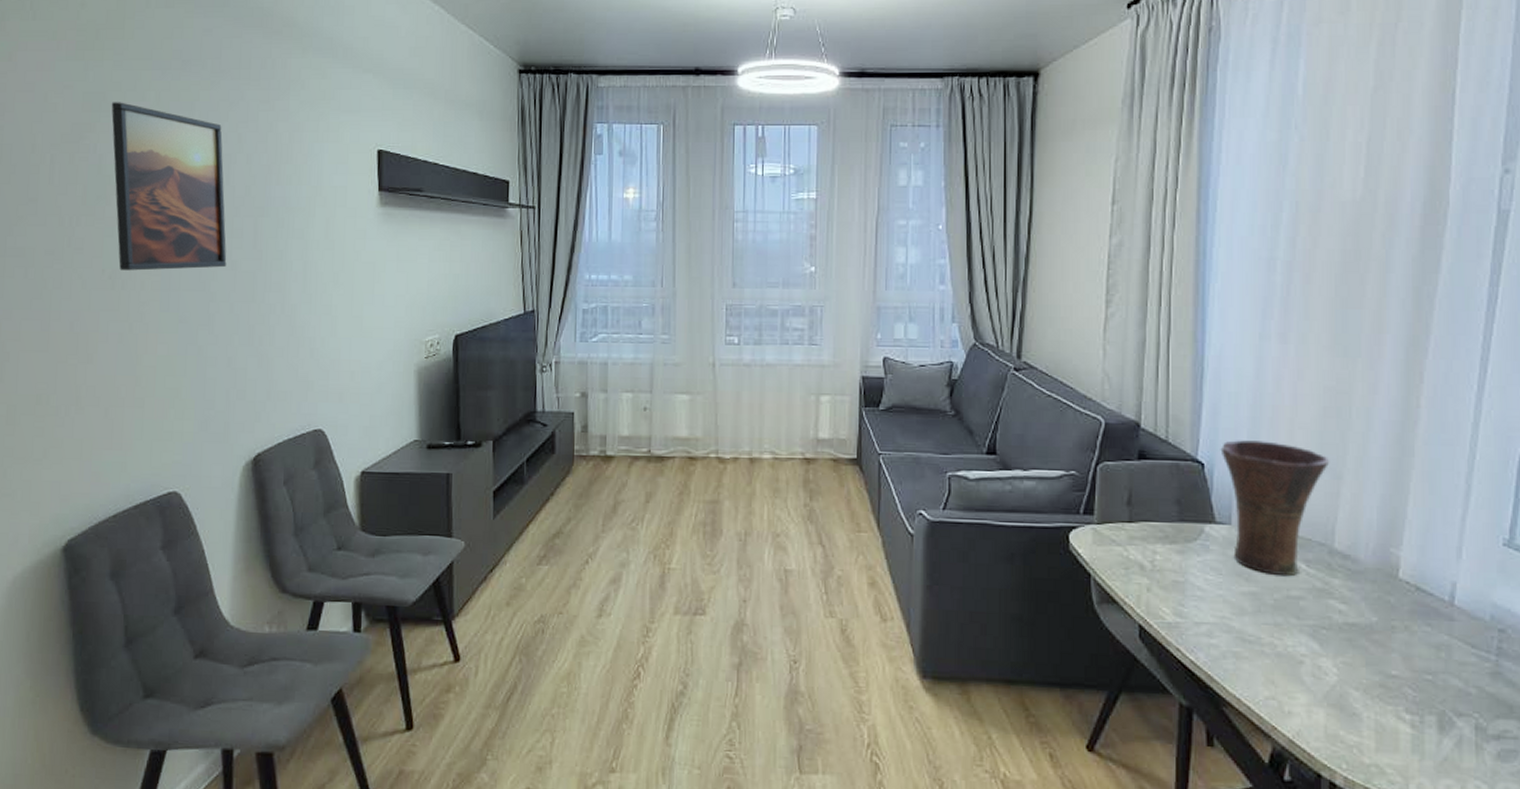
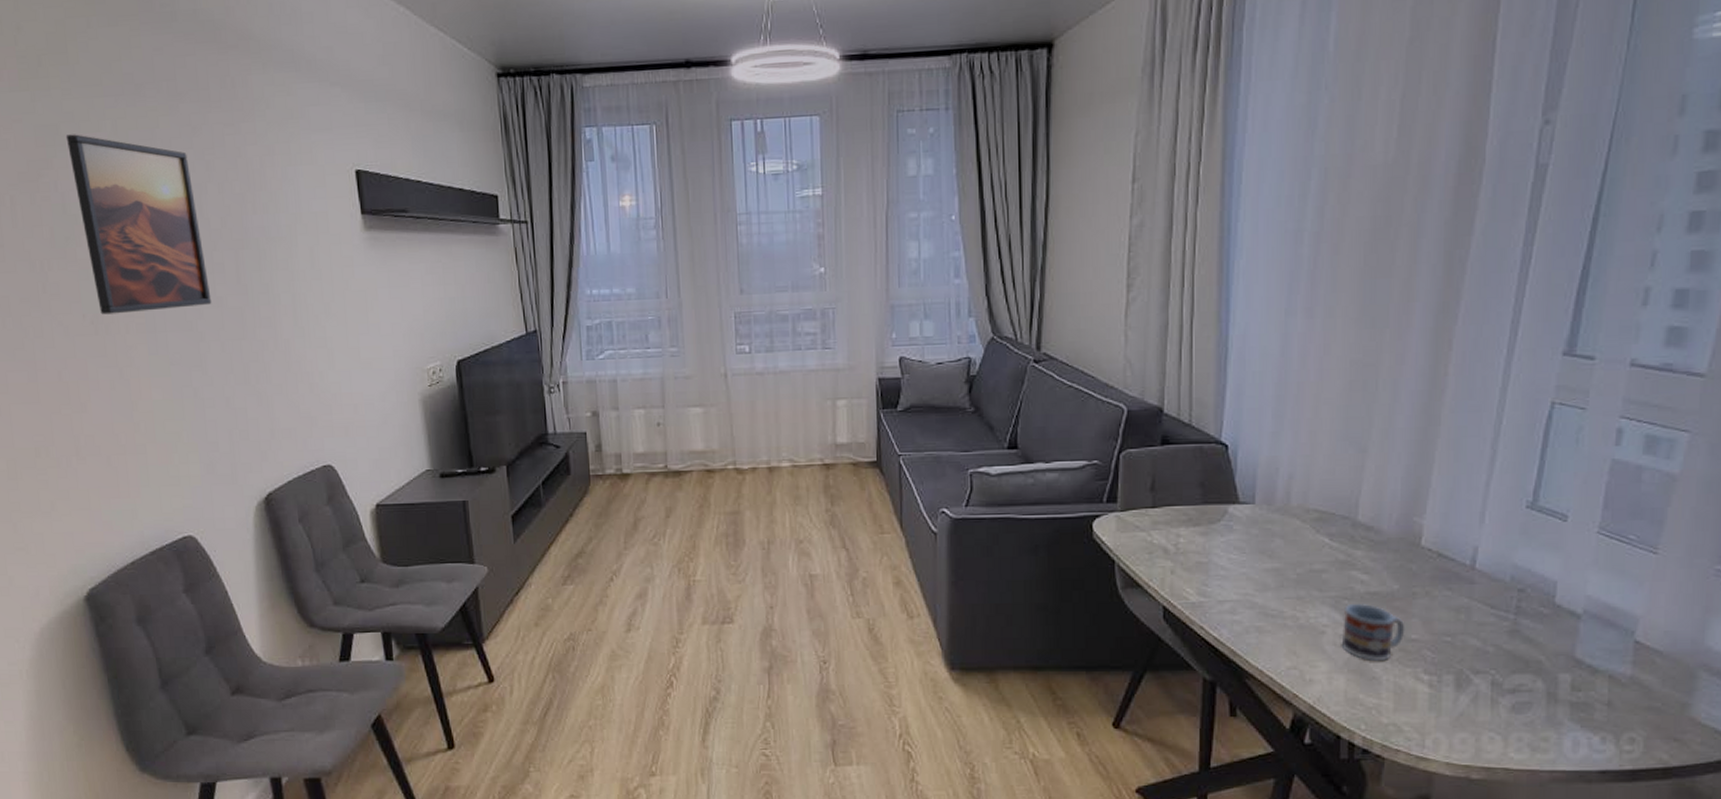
vase: present [1220,440,1330,575] -> none [1244,418,1355,550]
cup: none [1320,633,1385,696] -> present [1341,603,1405,660]

